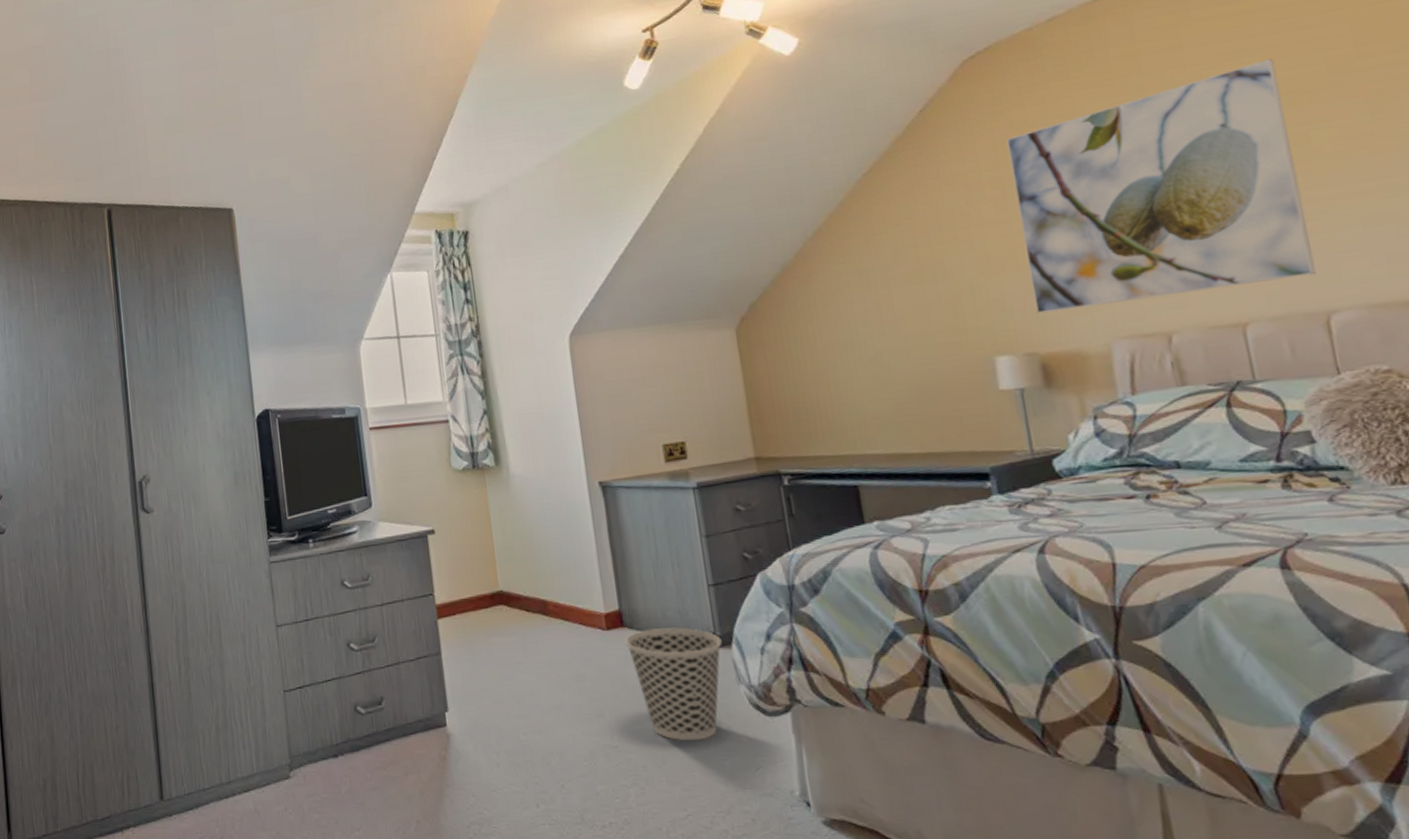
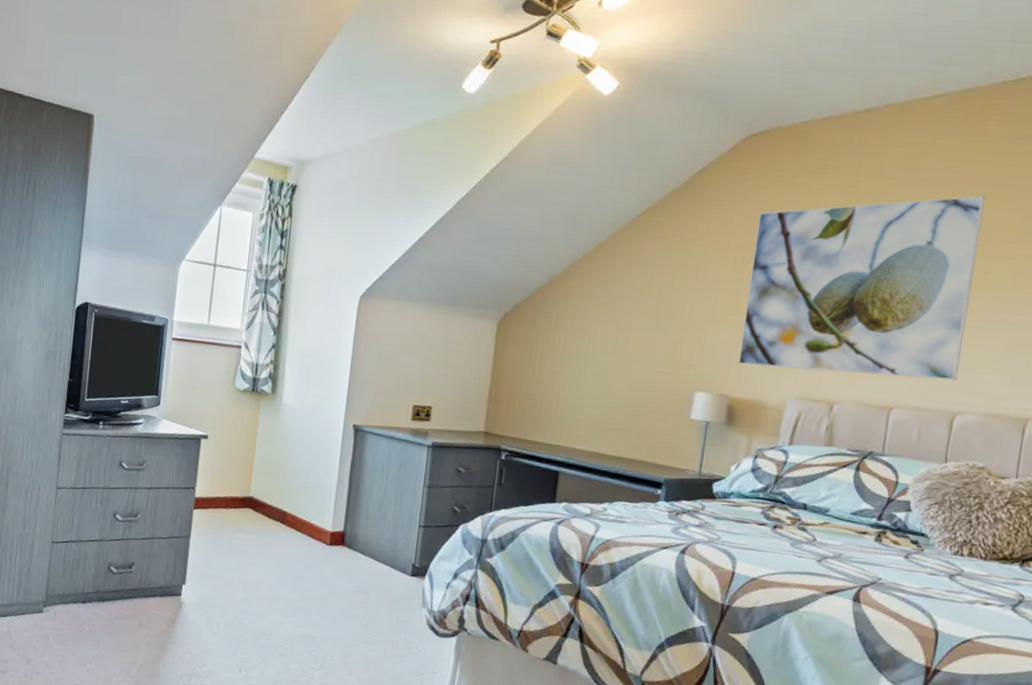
wastebasket: present [624,627,722,742] -> none [341,551,419,645]

